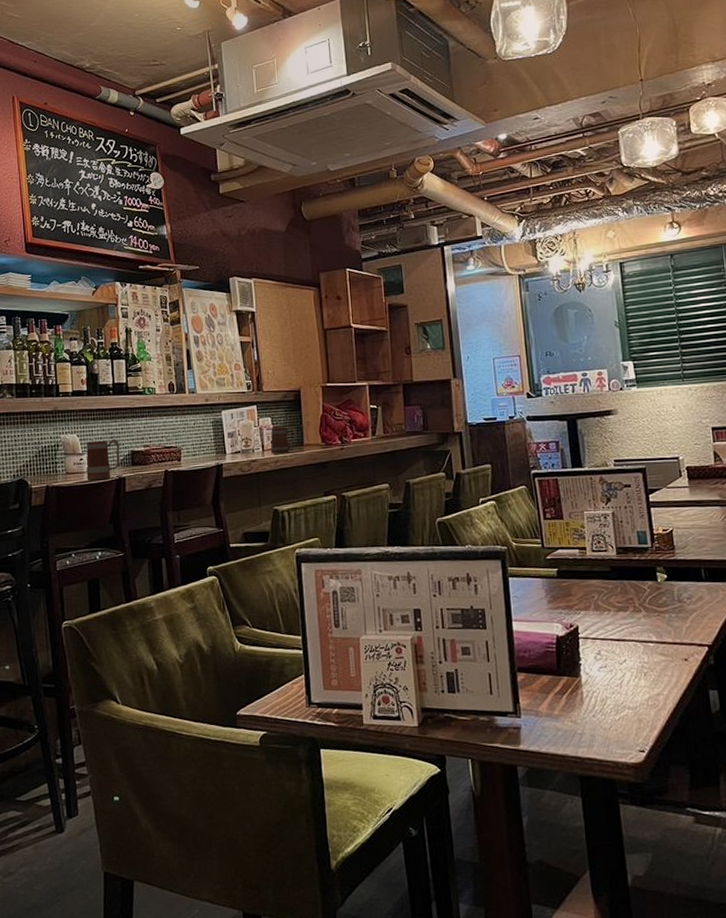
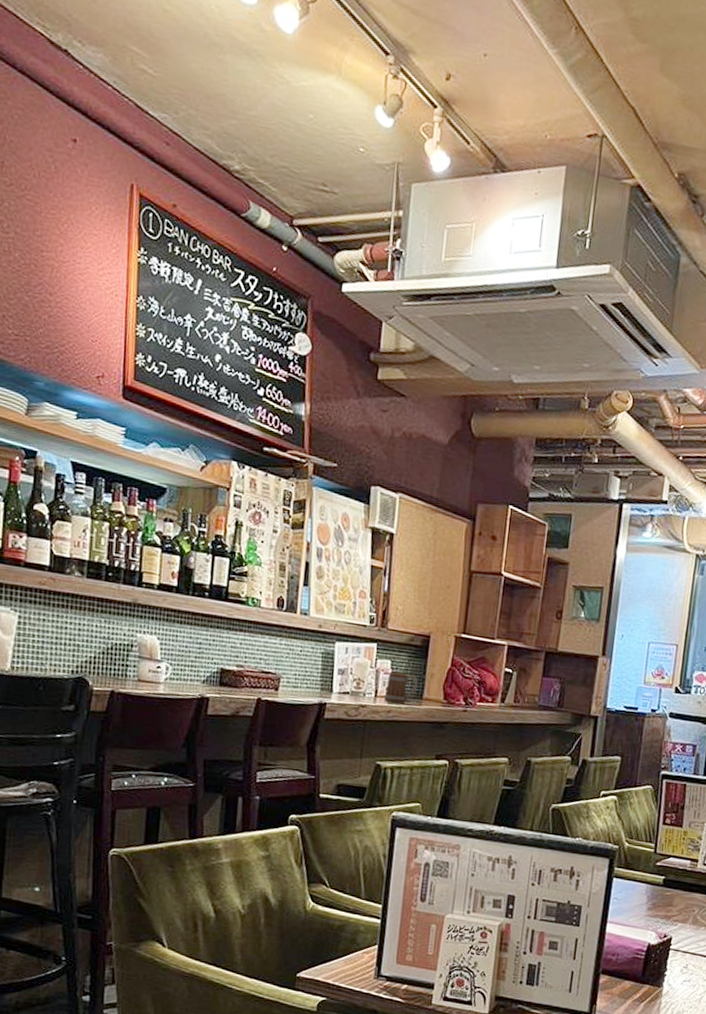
beer mug: present [86,438,121,481] -> none [162,647,208,697]

